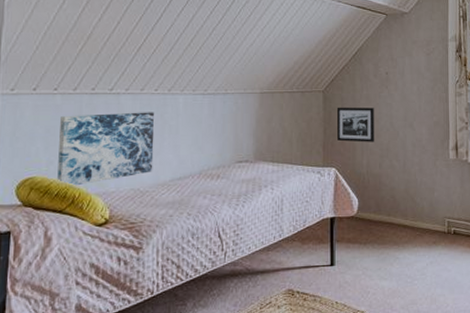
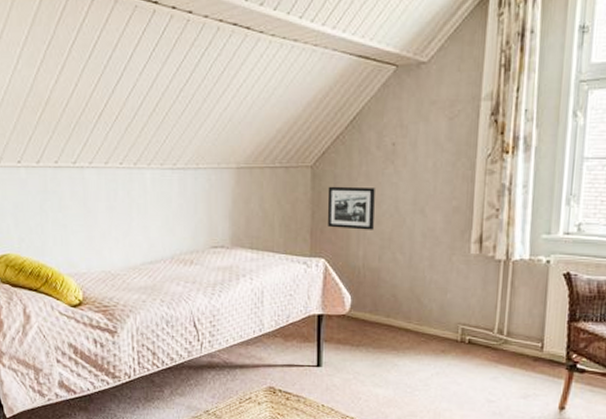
wall art: present [57,112,155,186] -> none [27,188,123,265]

